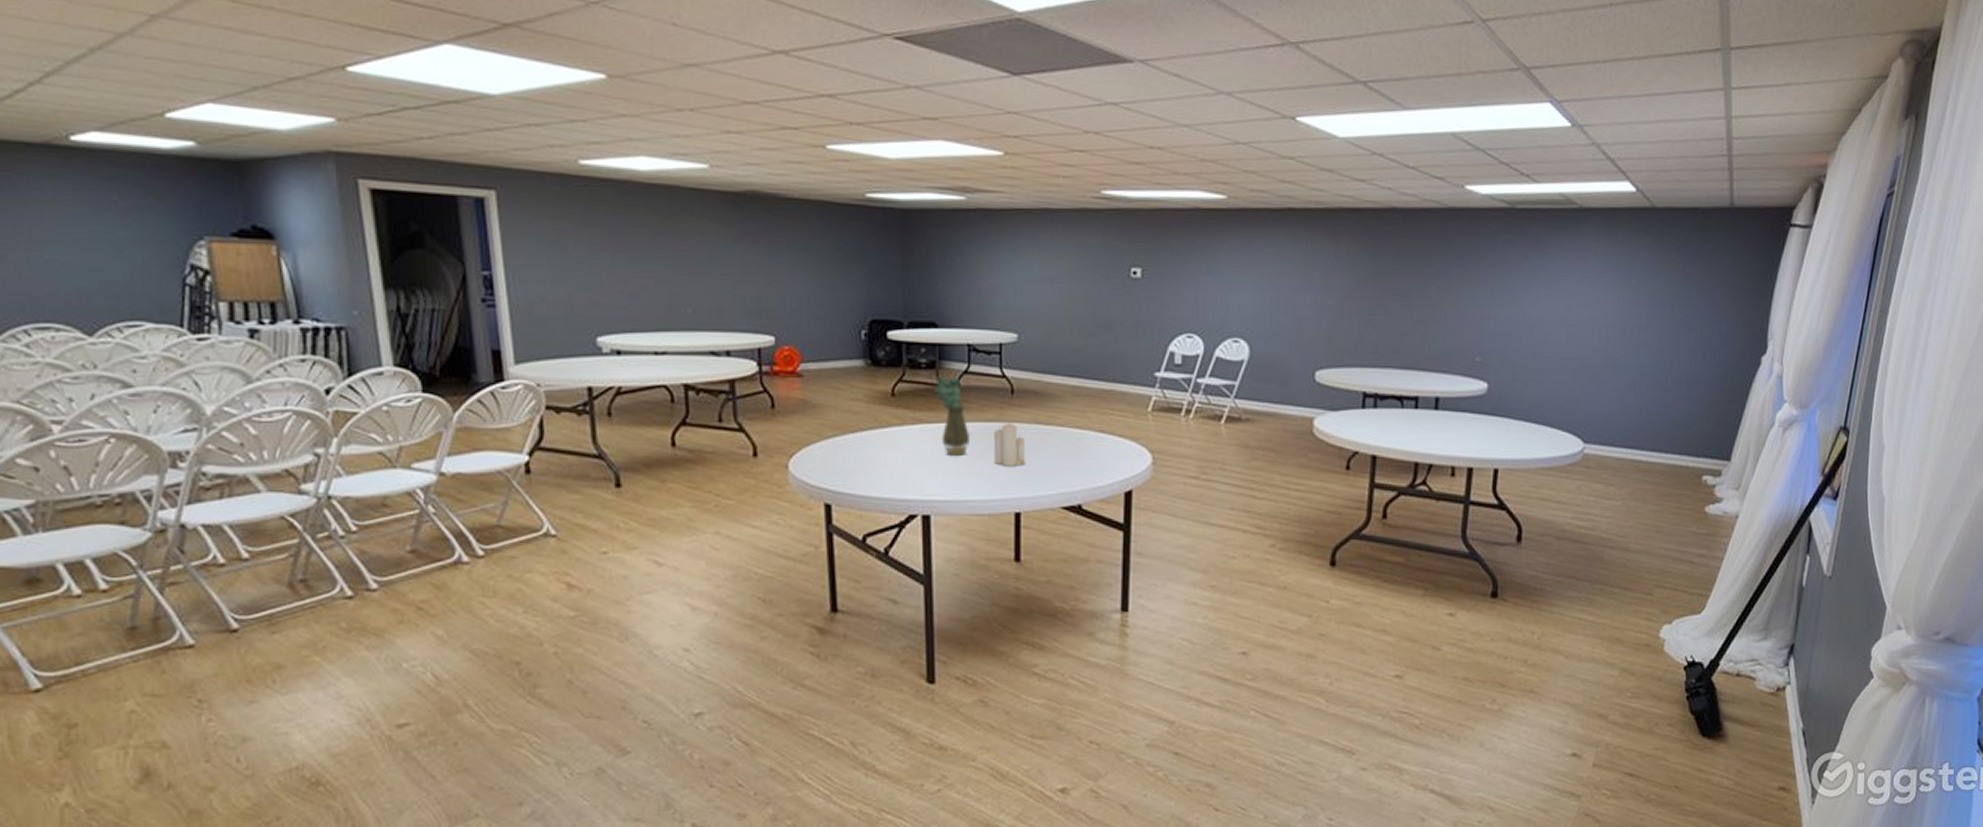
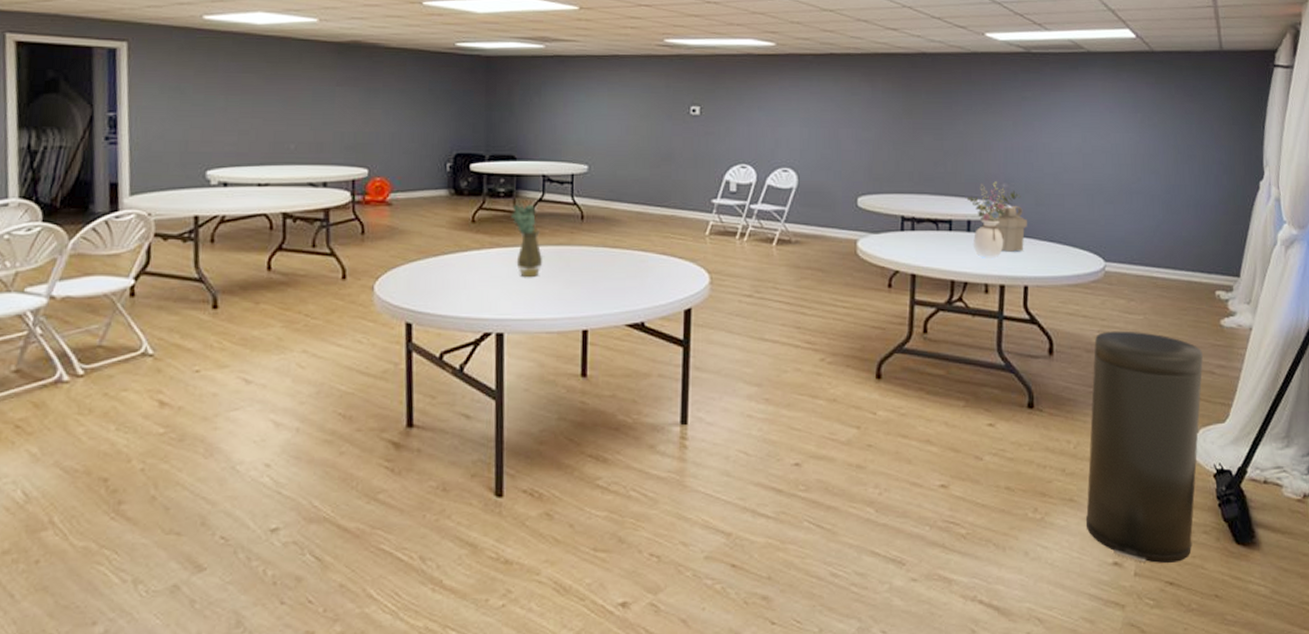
candle: present [994,421,1026,466] -> none [564,245,594,287]
bouquet: none [1435,354,1496,439] -> present [966,181,1021,258]
gift box: none [1458,380,1501,432] -> present [988,205,1027,252]
pedal bin: none [1545,517,1683,755] -> present [1085,331,1203,564]

